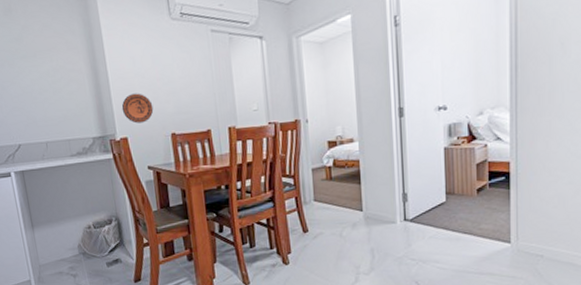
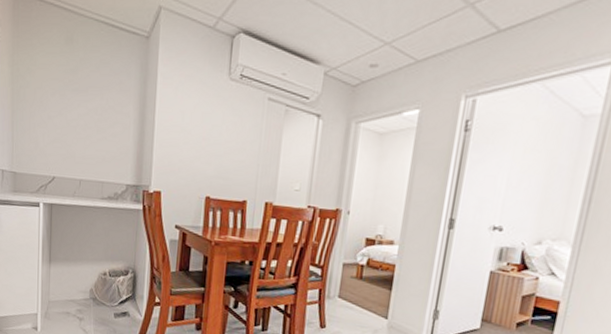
decorative plate: present [121,93,154,124] -> none [161,148,193,180]

